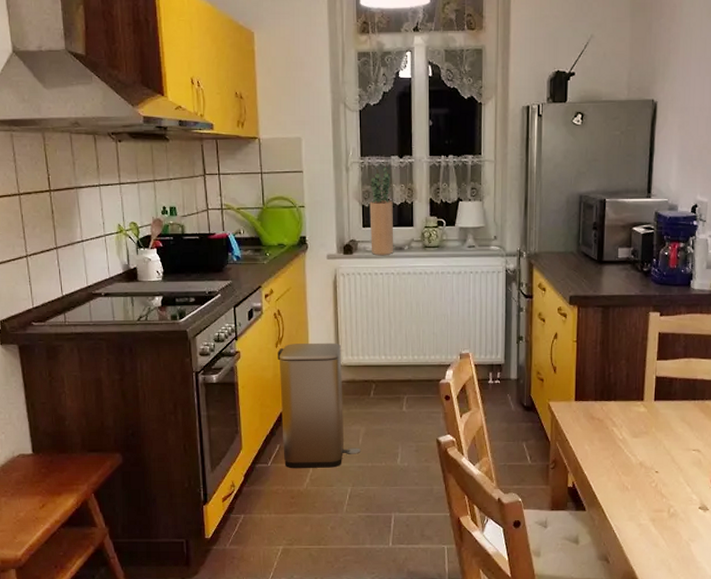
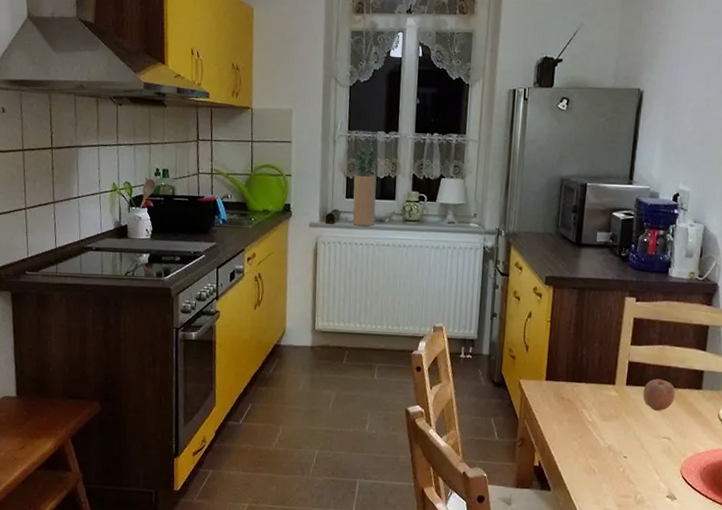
pedal bin: present [277,342,361,468] -> none [254,306,330,430]
fruit: none [671,392,703,424] -> present [643,378,675,411]

